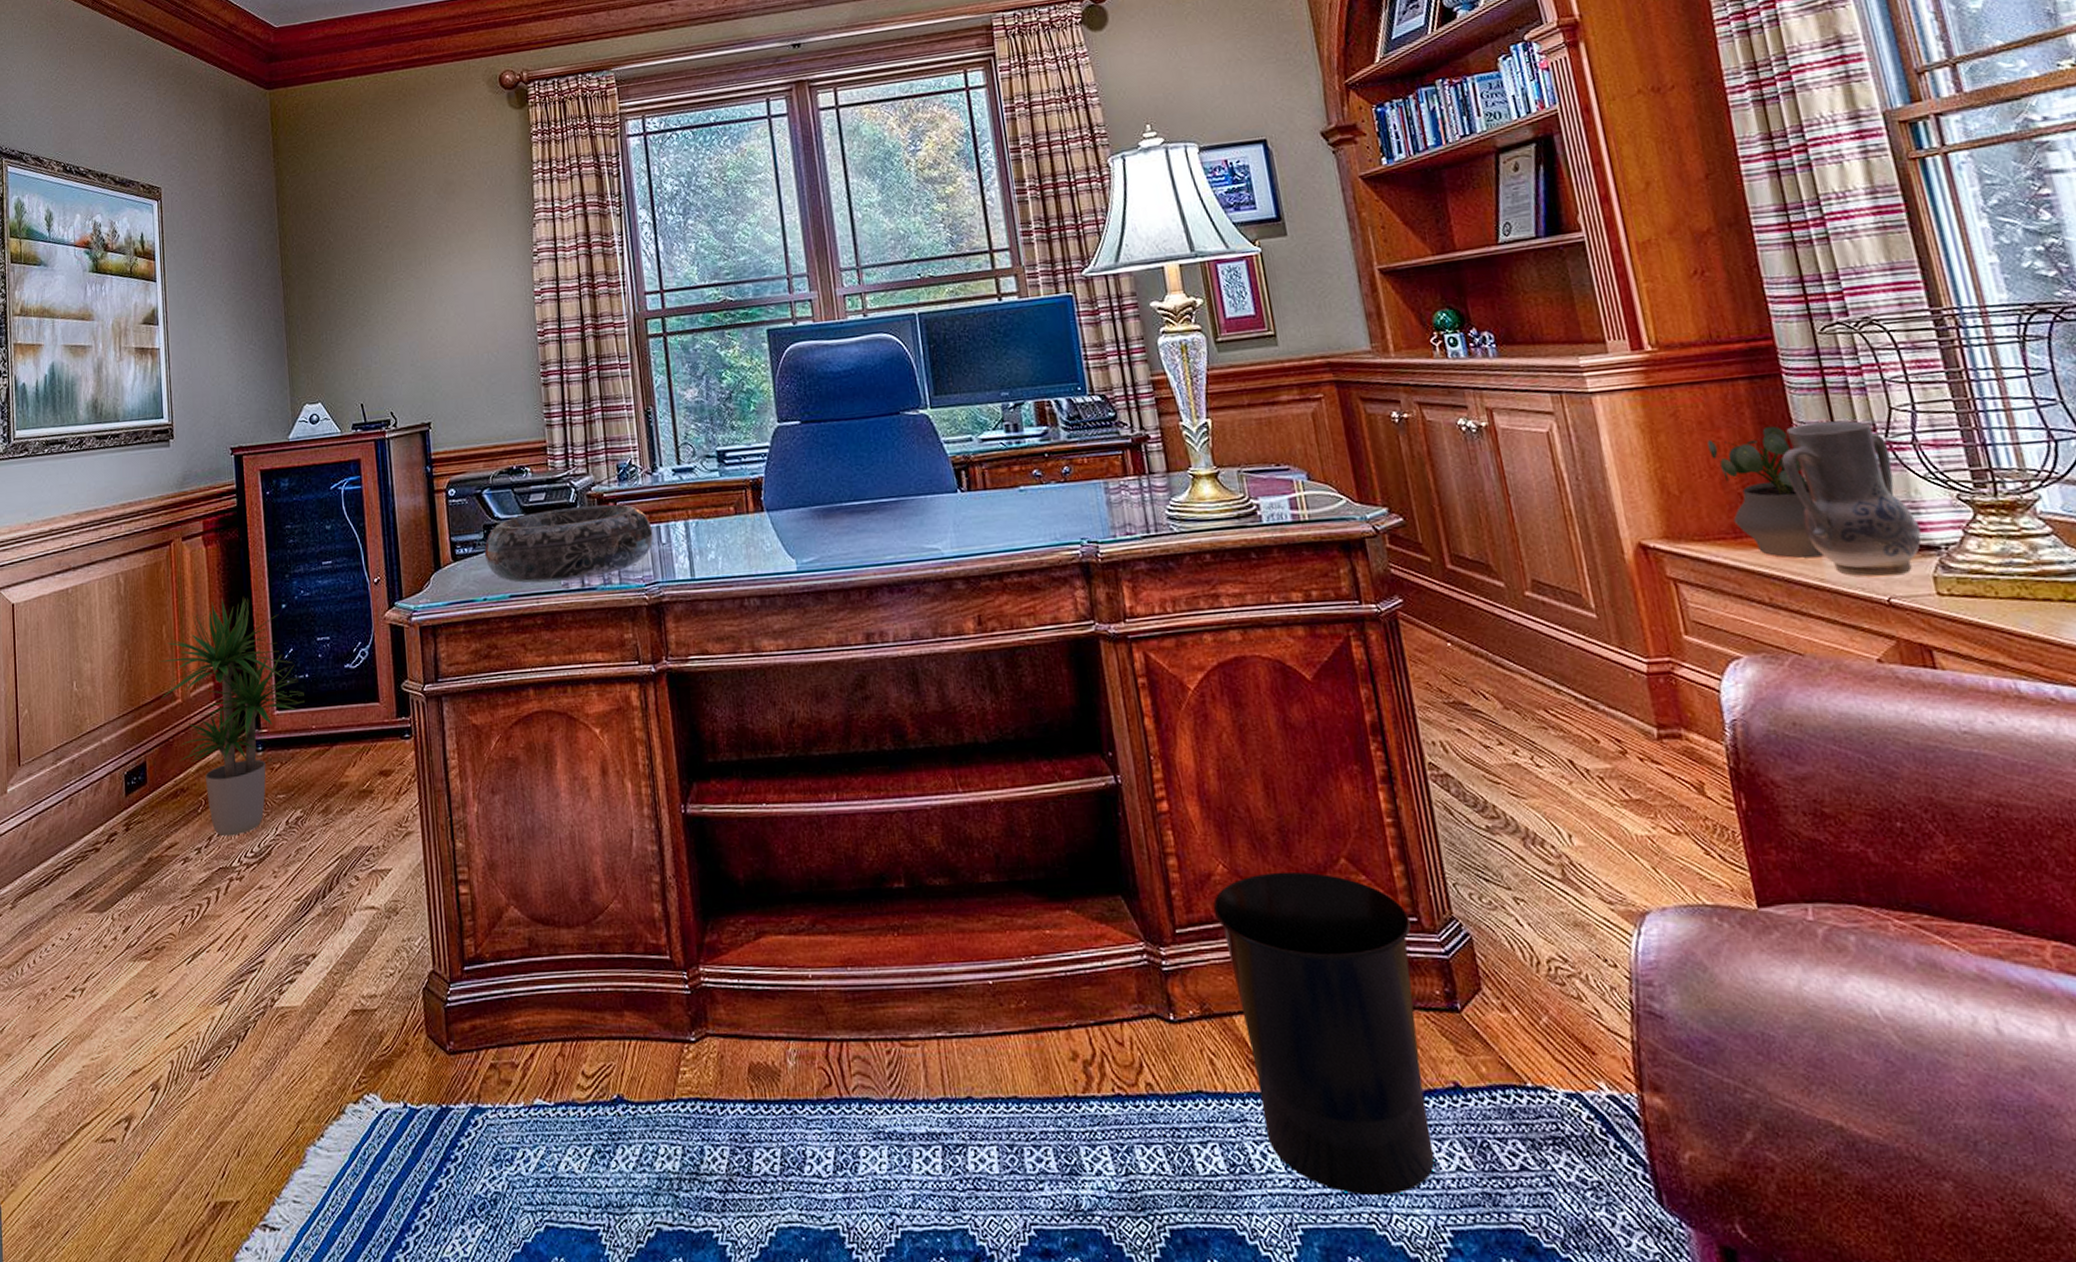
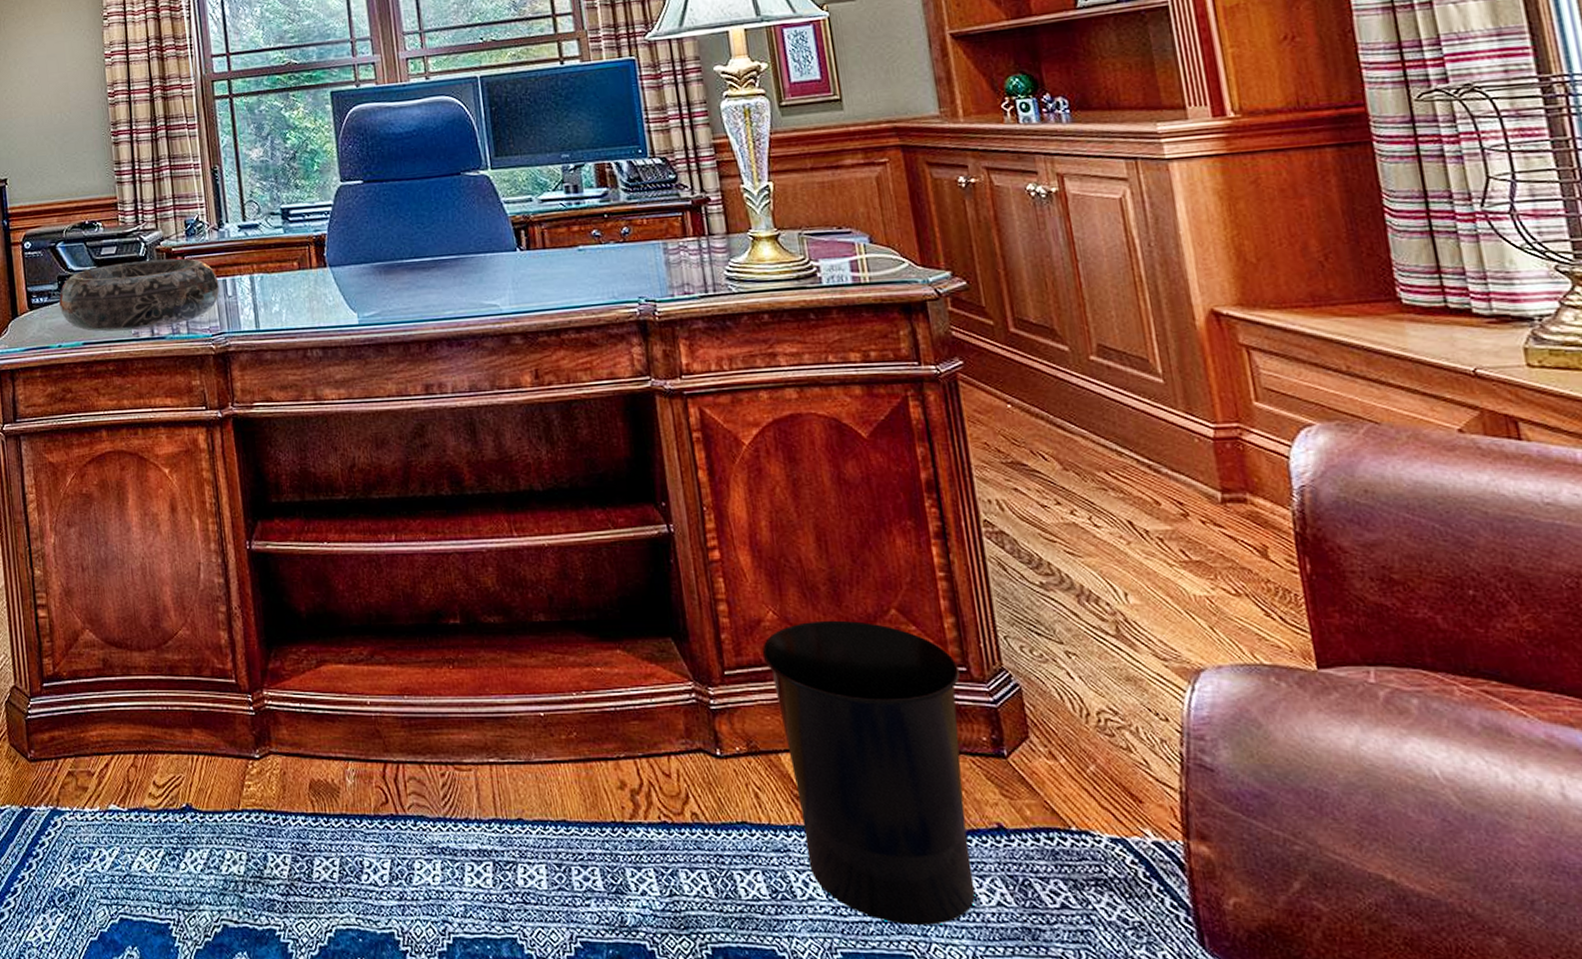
potted plant: present [1707,426,1823,558] -> none [1289,194,1407,327]
vase: present [1780,421,1922,578] -> none [1366,189,1514,348]

